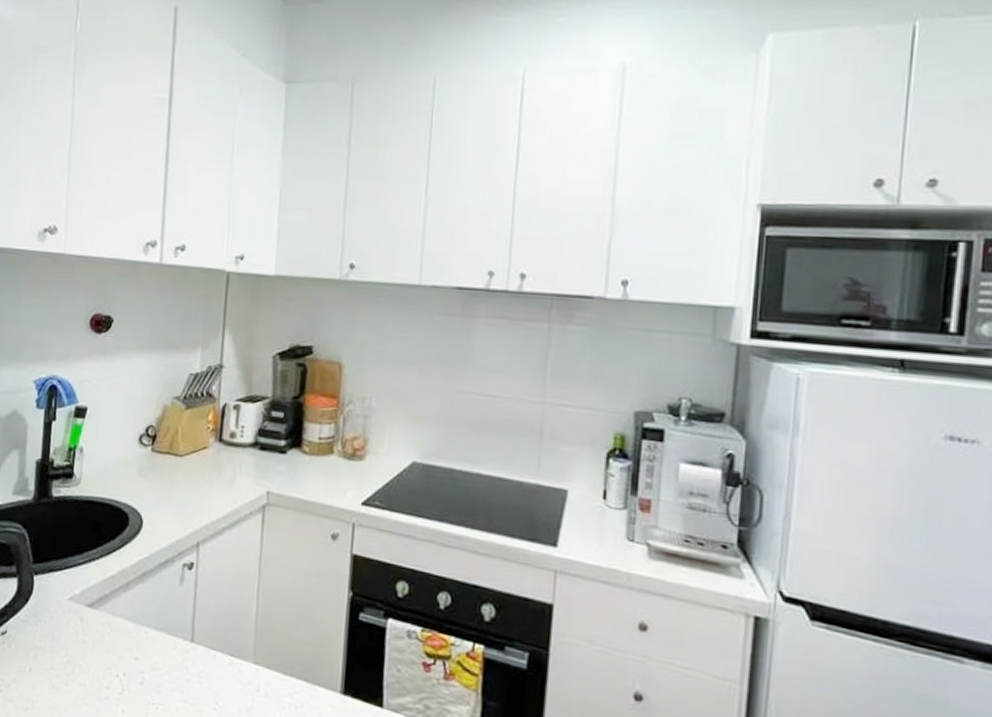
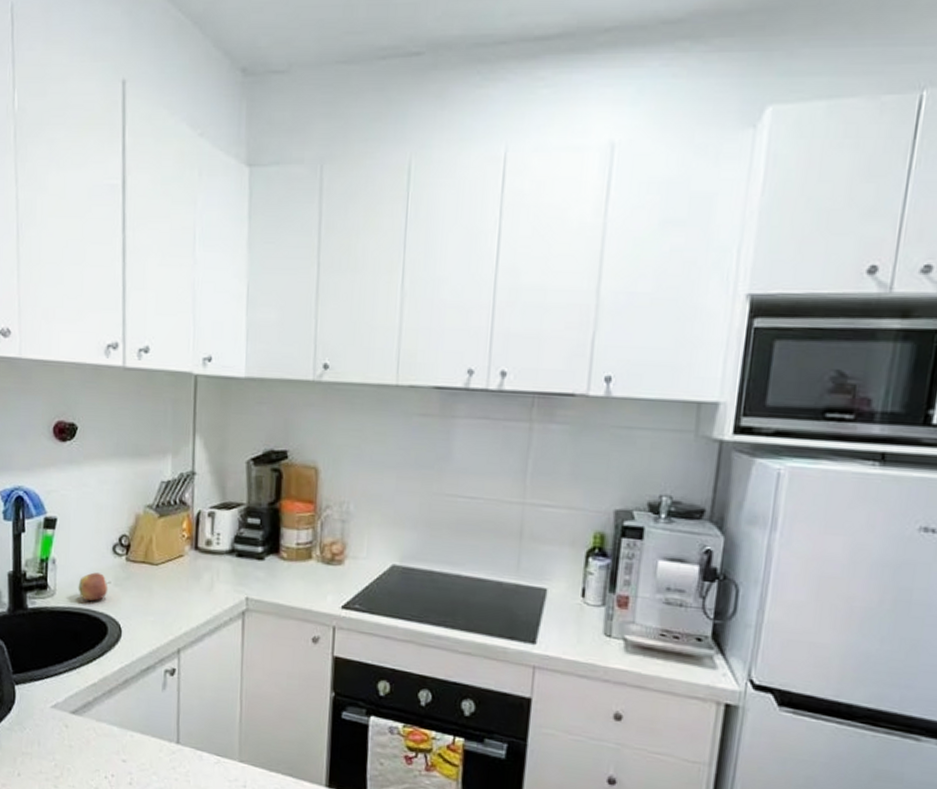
apple: none [102,462,136,491] -> present [78,572,111,601]

